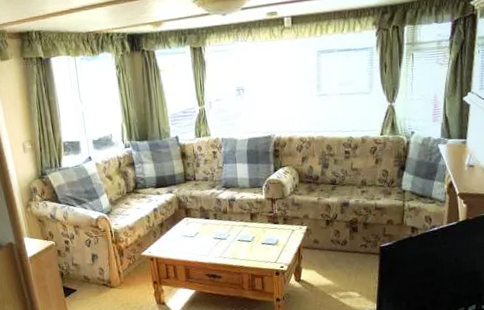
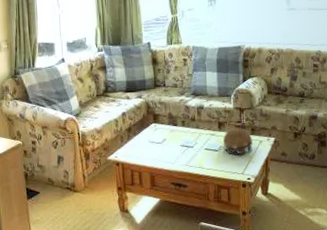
decorative bowl: none [255,218,286,244] -> present [223,128,253,155]

